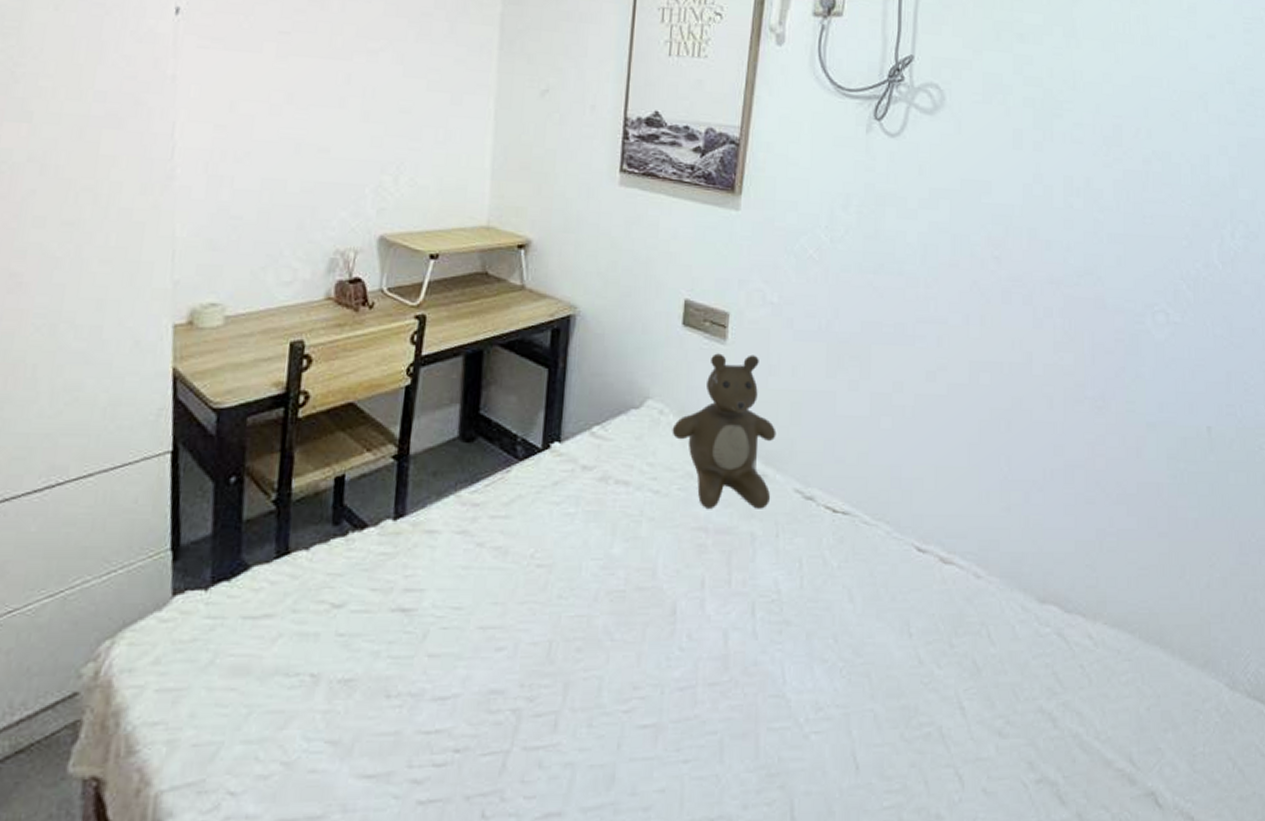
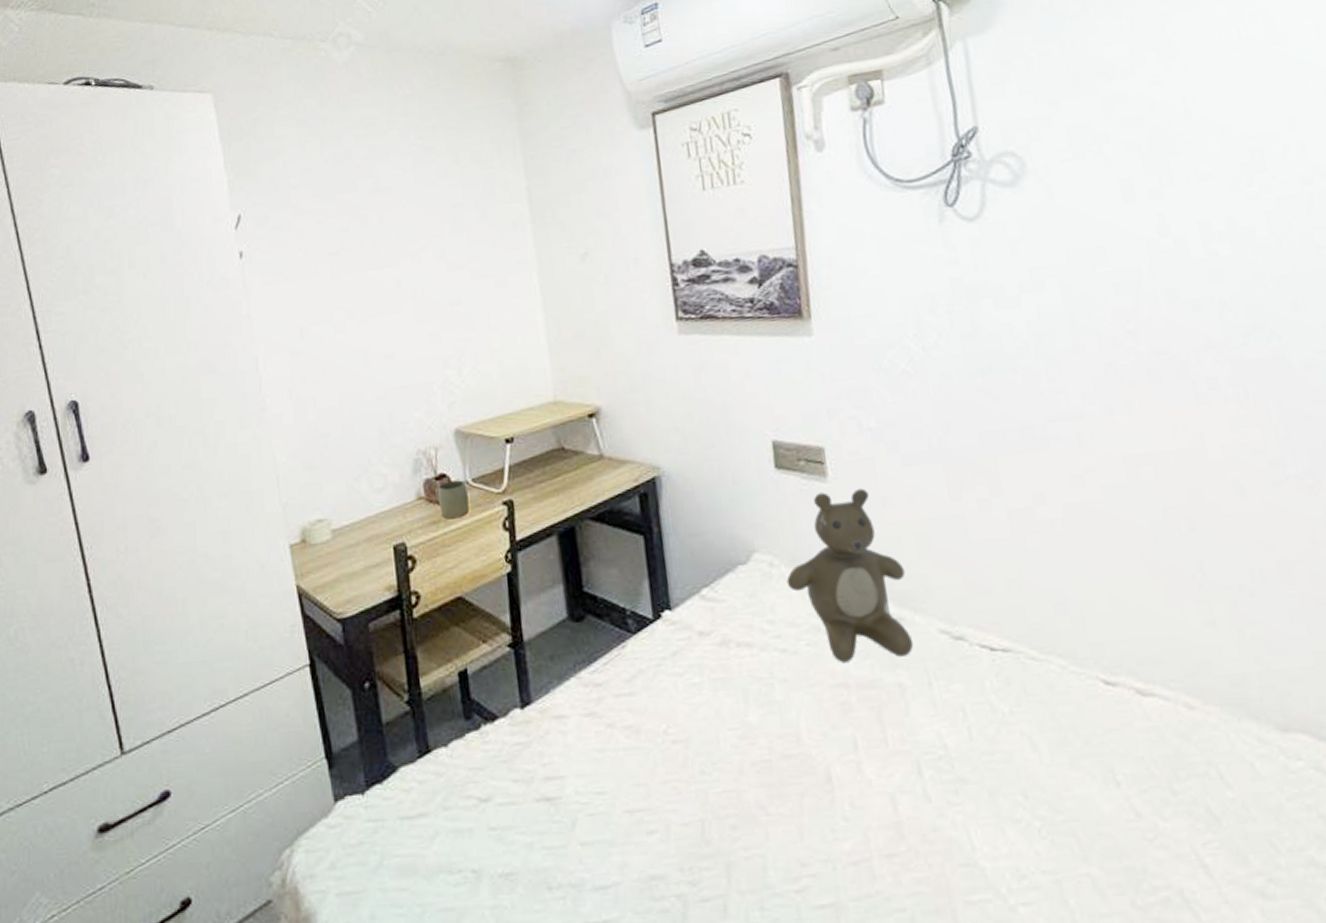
mug: none [347,286,381,325] -> present [437,480,470,519]

